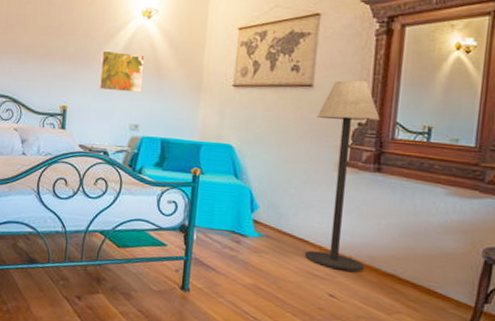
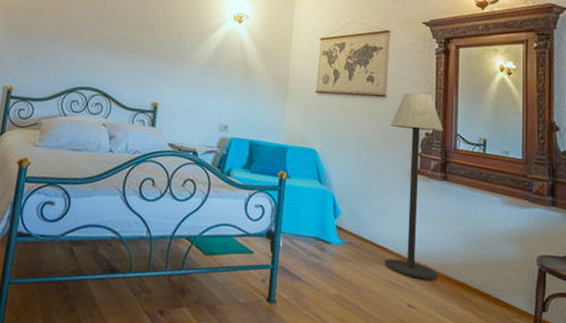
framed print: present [99,50,145,93] -> none [190,50,236,94]

